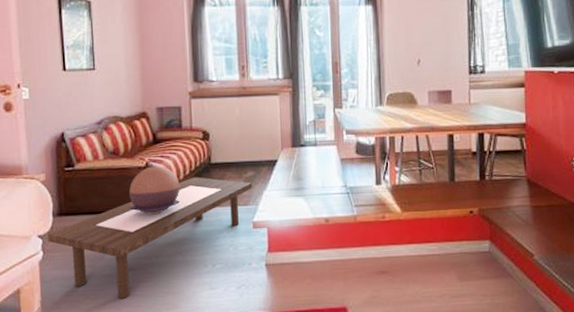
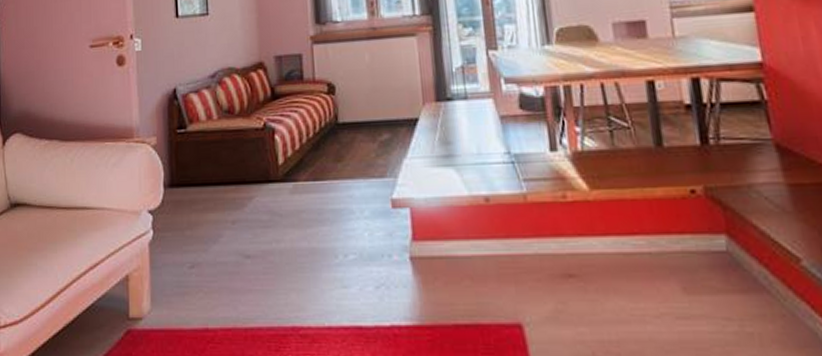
coffee table: present [47,177,252,299] -> none [158,140,389,294]
decorative bowl: present [129,166,180,214] -> none [246,127,303,187]

